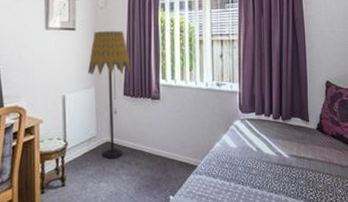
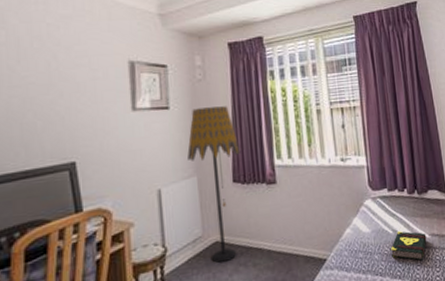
book: none [253,150,286,176] -> present [391,231,427,261]

